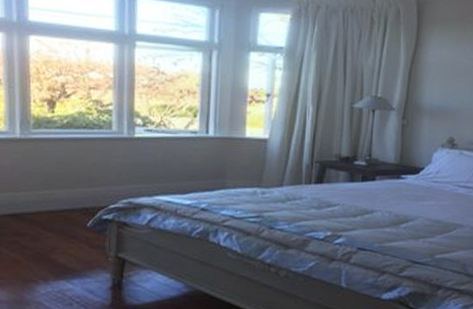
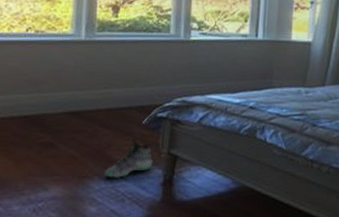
sneaker: none [50,240,101,282] -> present [105,137,154,178]

